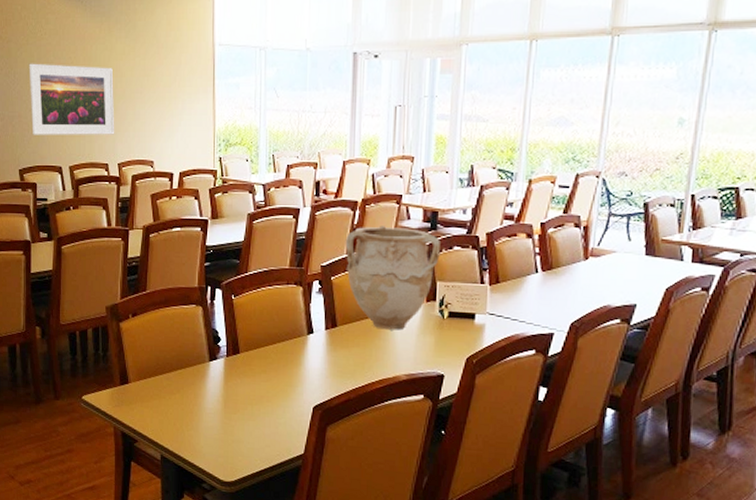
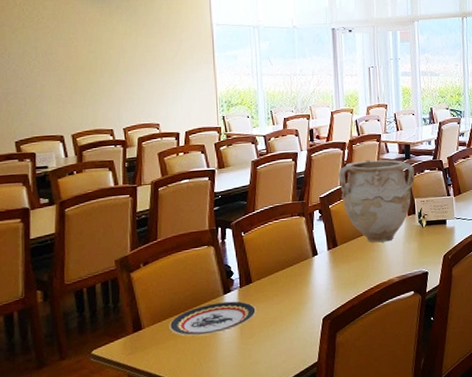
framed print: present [28,63,115,135] -> none [25,44,119,109]
plate: none [154,368,243,402] -> present [169,301,257,337]

